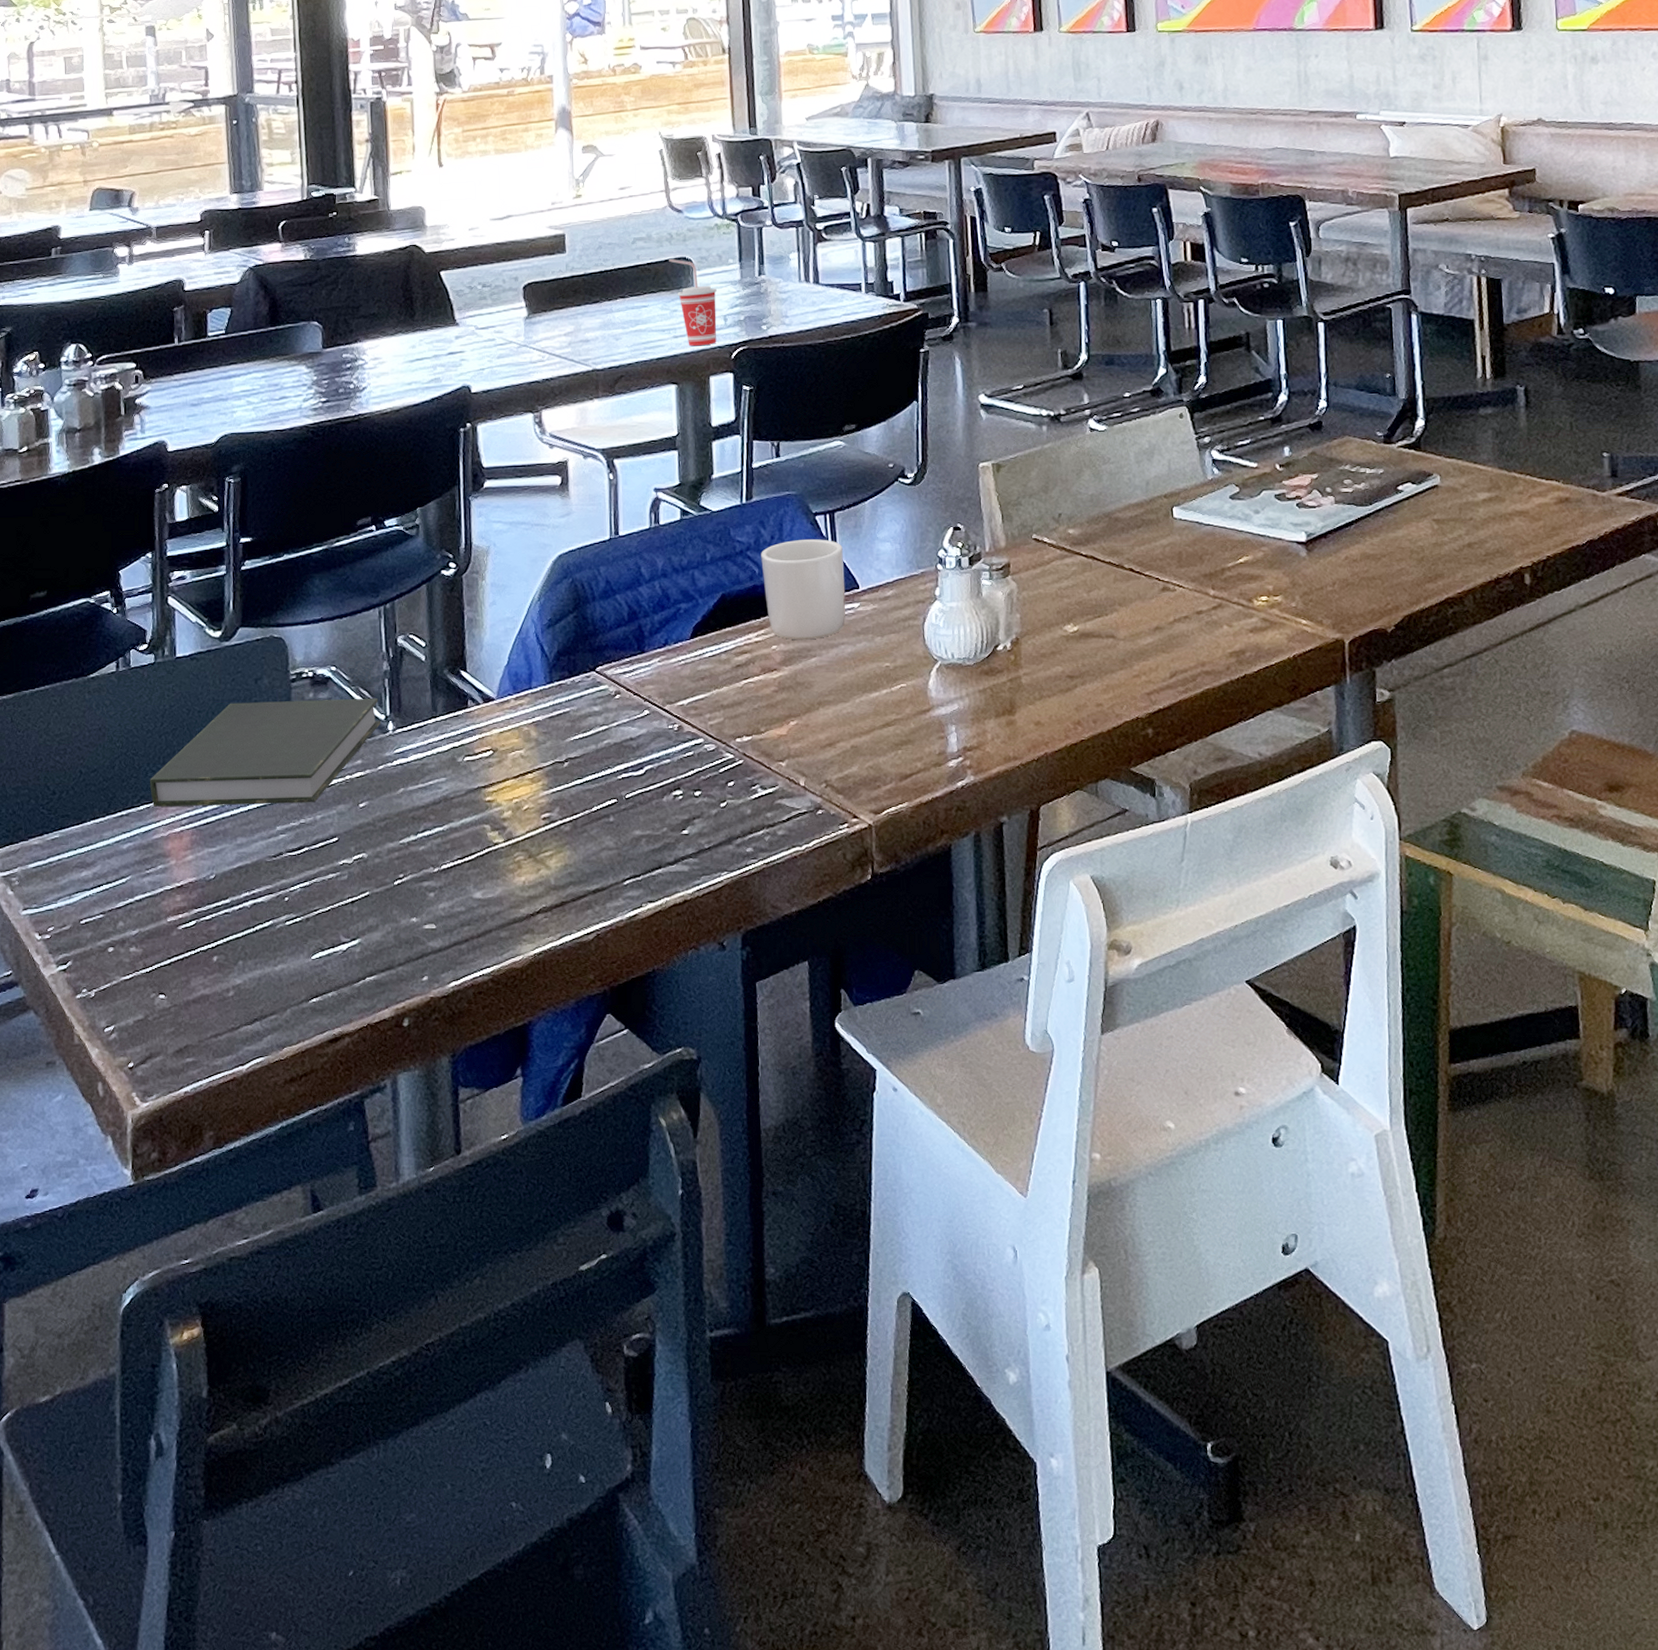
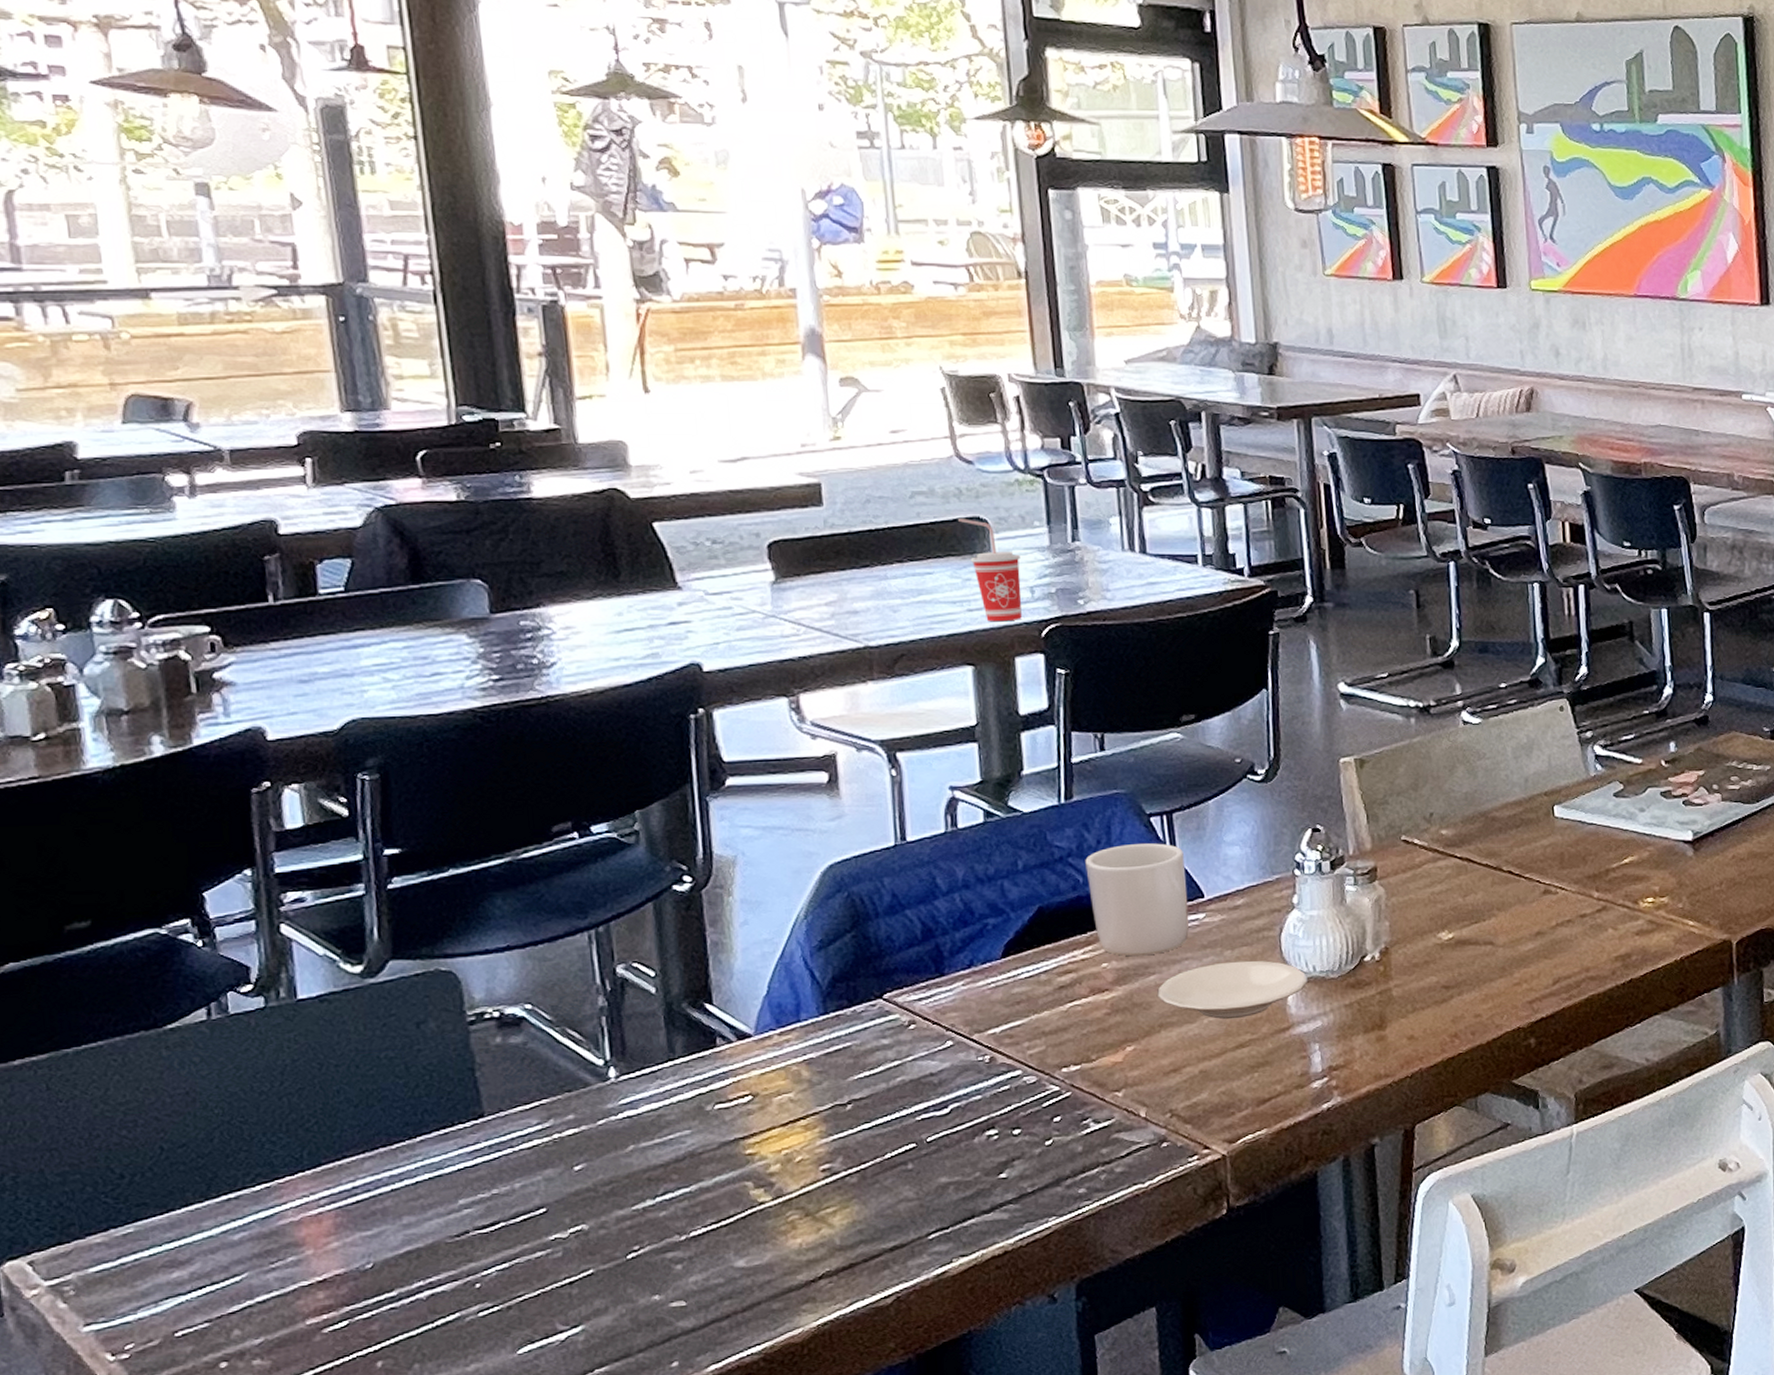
book: present [150,698,381,807] -> none [268,1040,599,1186]
saucer: none [816,647,947,699] -> present [1156,960,1308,1019]

